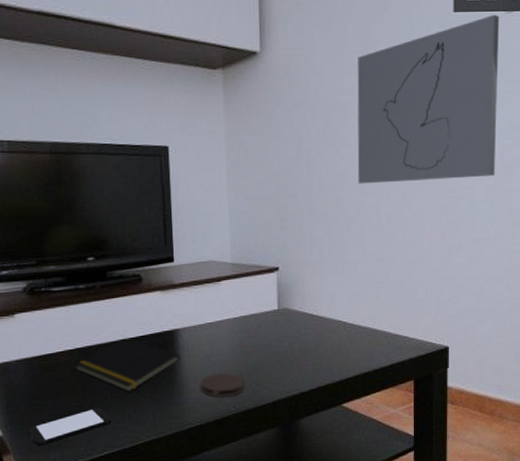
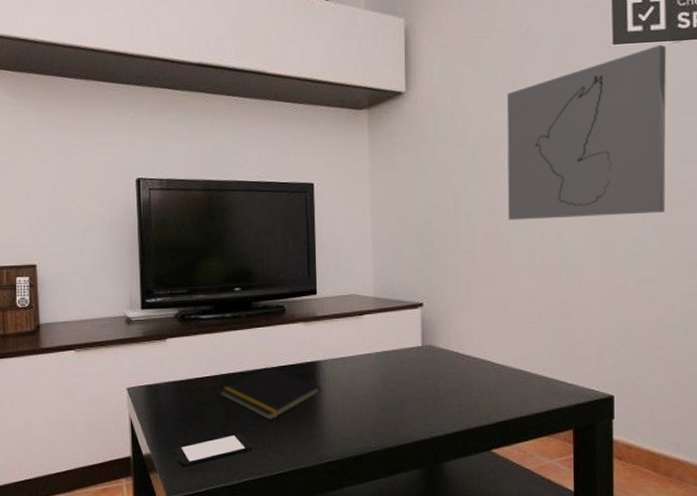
coaster: present [200,373,245,398] -> none [340,408,386,434]

